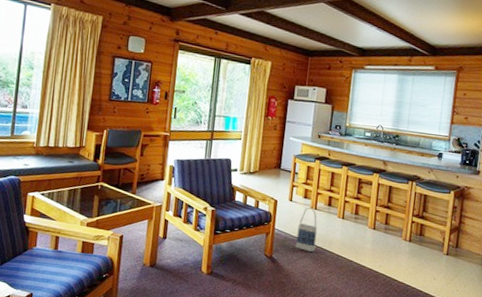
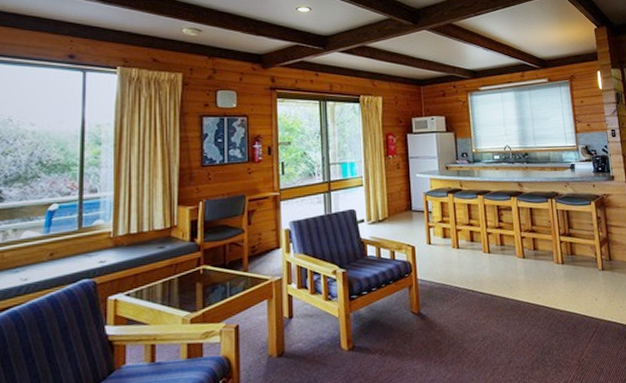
bag: present [295,207,318,252] -> none [442,247,466,298]

